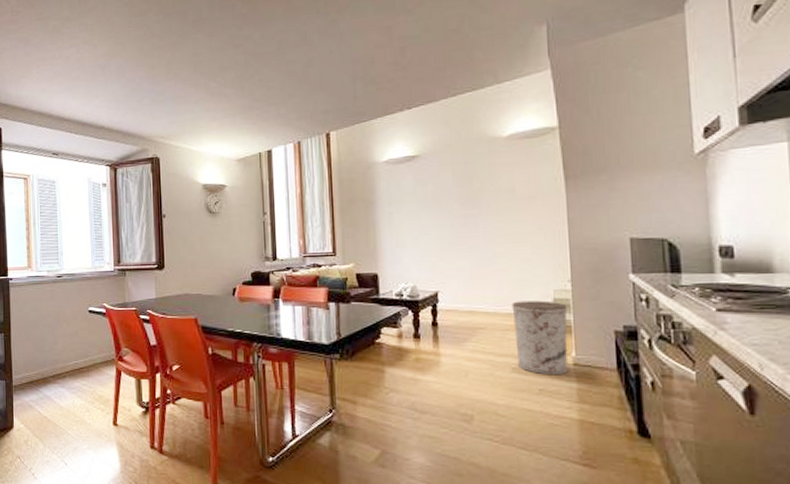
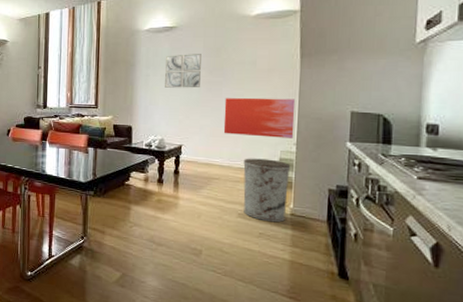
wall art: none [409,184,453,226] -> present [164,54,201,88]
wall art: none [482,228,567,275] -> present [223,97,296,138]

